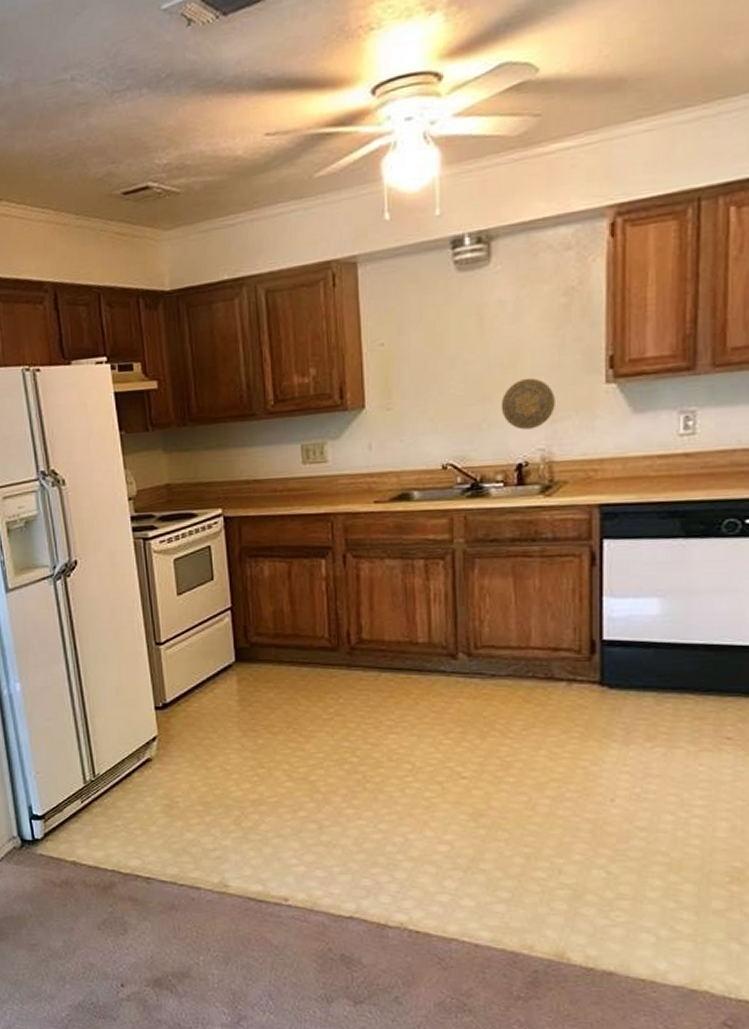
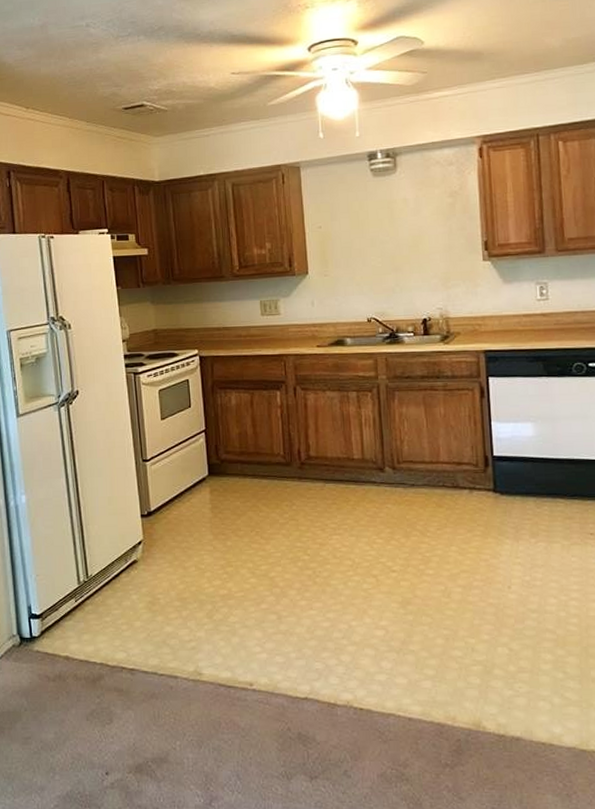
decorative plate: present [501,377,555,430] -> none [408,255,448,293]

